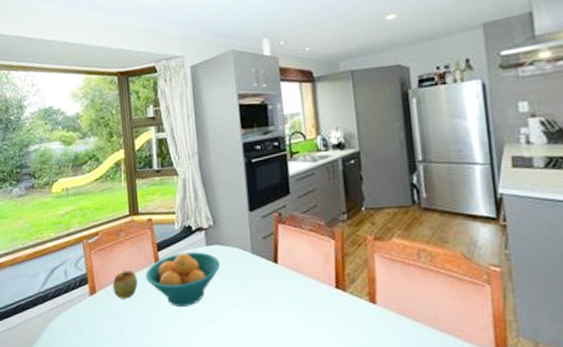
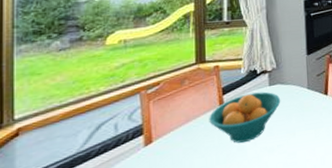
apple: present [112,270,138,299] -> none [172,115,200,145]

